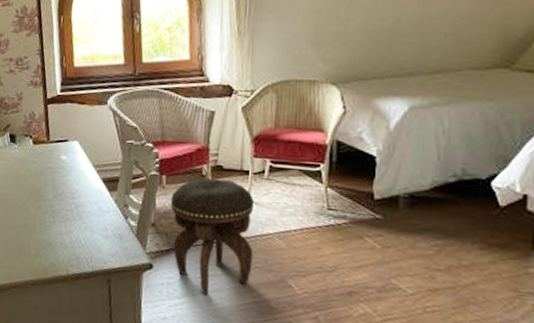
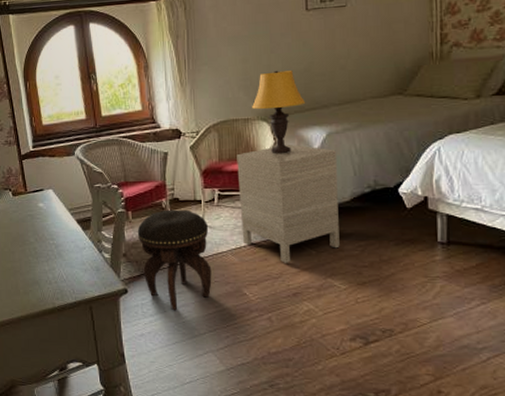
nightstand: none [293,115,418,256] -> present [237,144,340,263]
table lamp: none [321,26,387,127] -> present [252,70,306,154]

